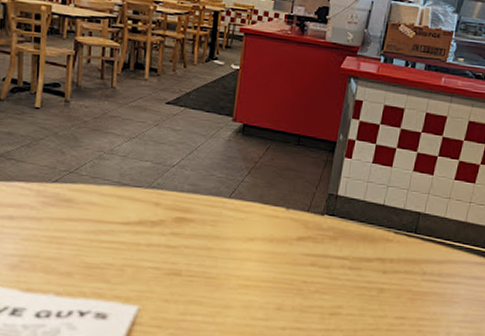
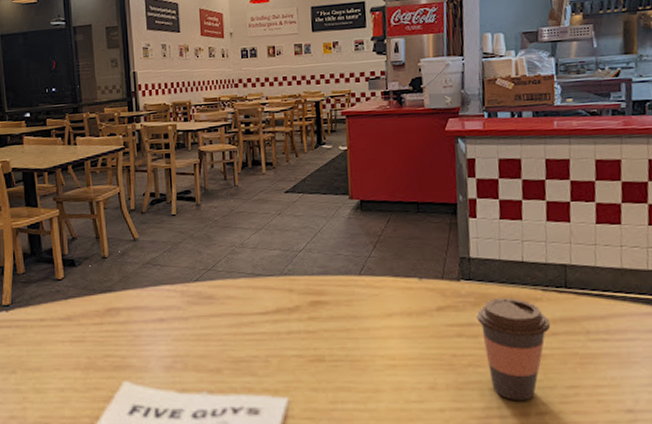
coffee cup: none [331,235,395,326] -> present [476,298,551,401]

